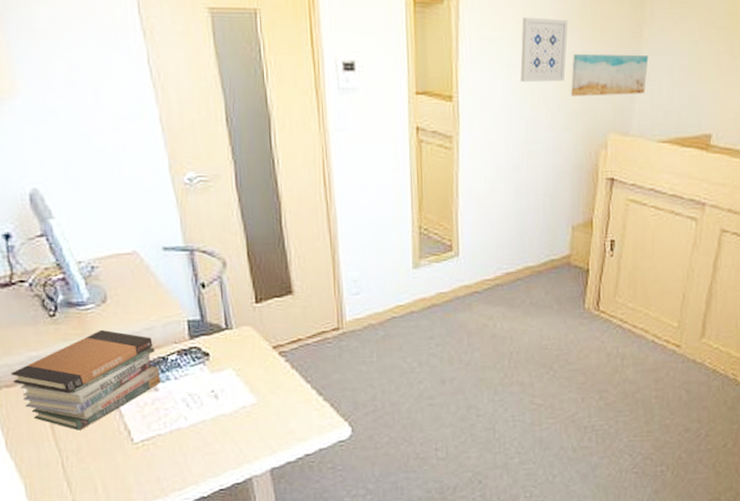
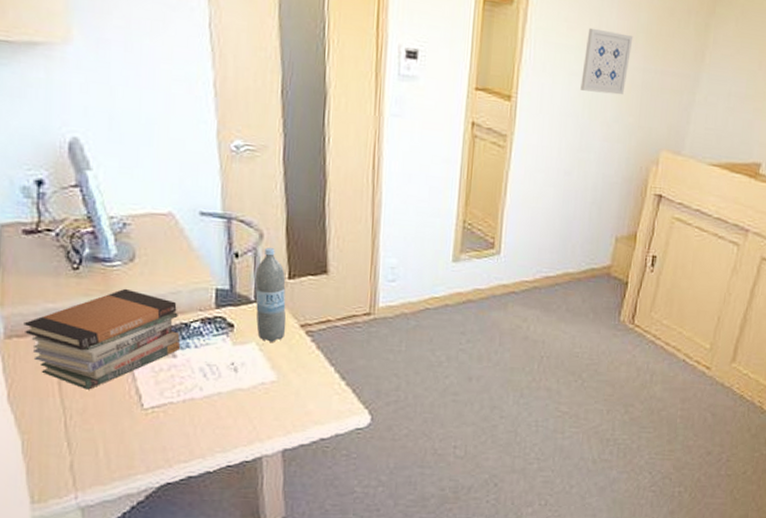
water bottle: none [223,275,260,366] -> present [255,248,287,342]
wall art: present [571,53,649,97] -> none [628,69,708,117]

